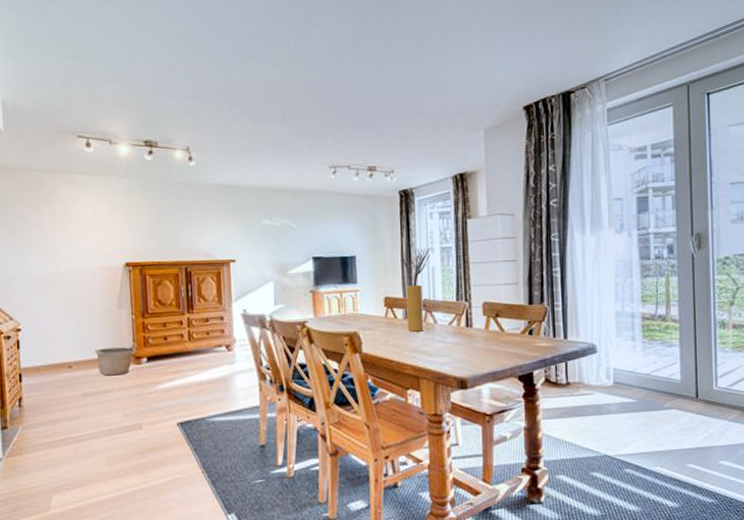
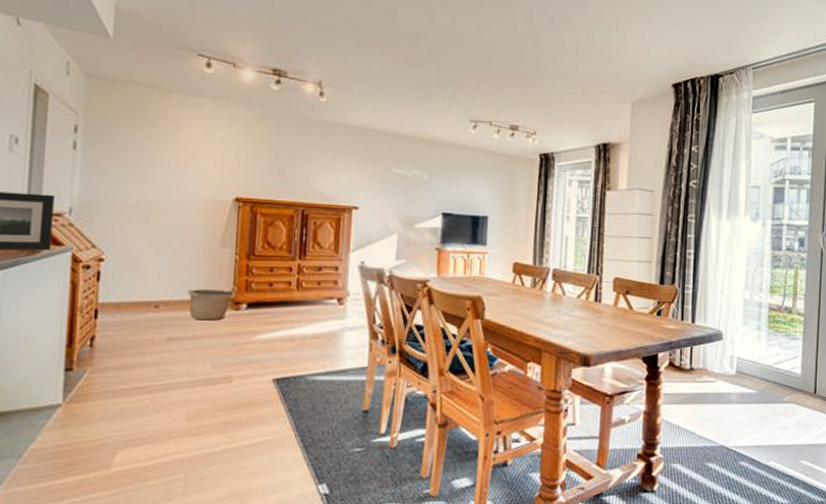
vase: present [402,246,431,332] -> none [534,213,567,302]

